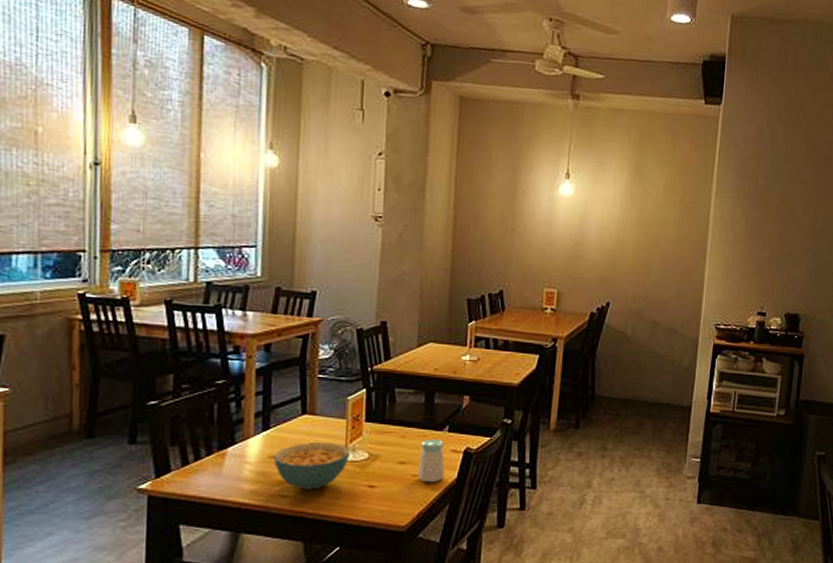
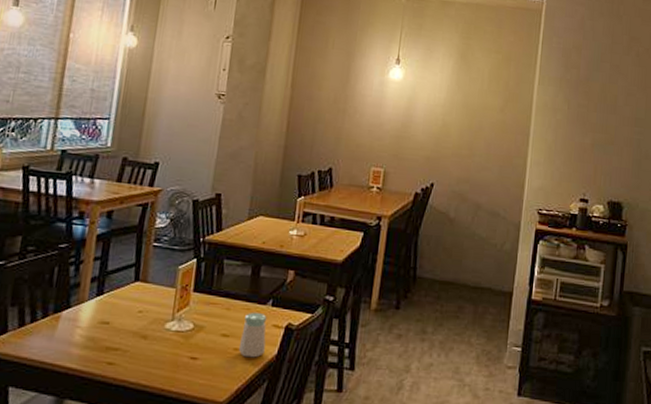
cereal bowl: present [273,443,350,490] -> none [103,310,176,359]

